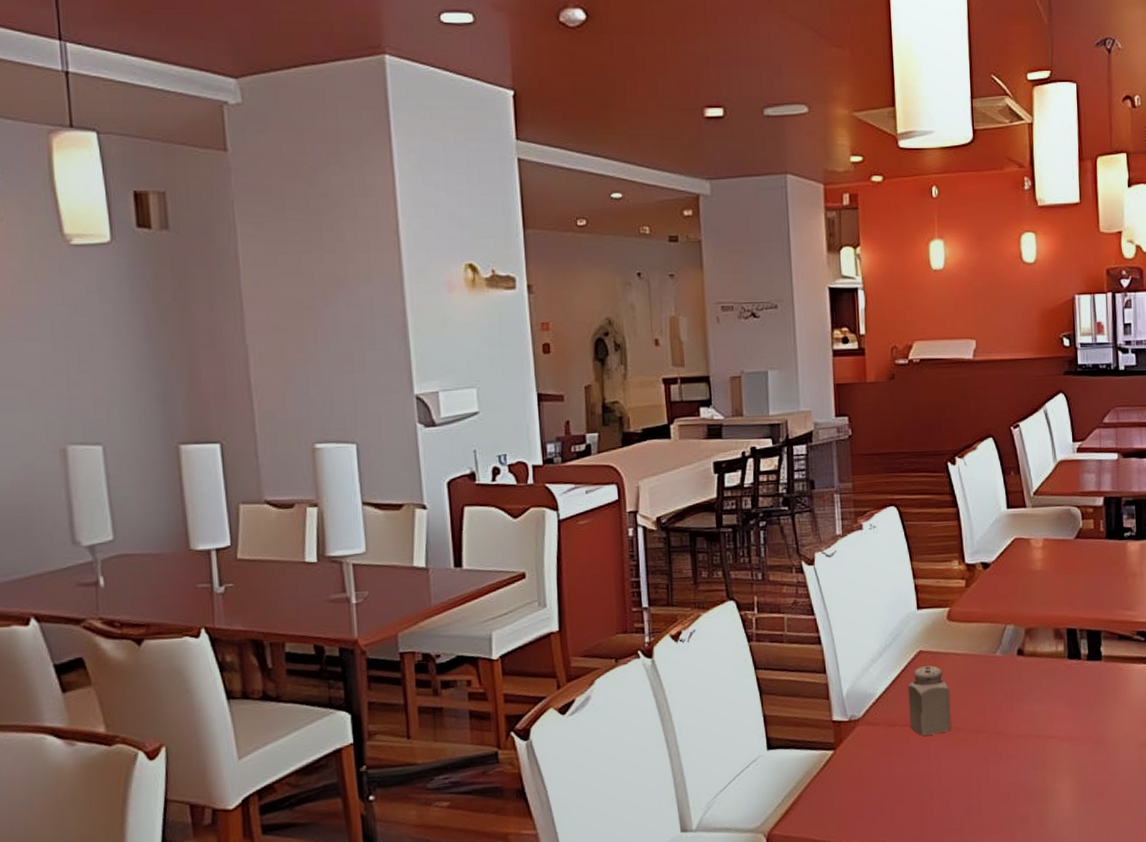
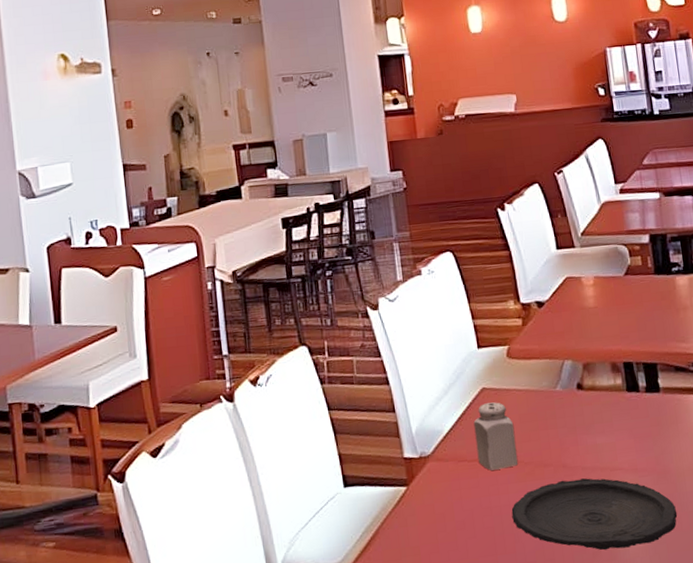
plate: none [941,745,1109,818] -> present [511,478,678,551]

